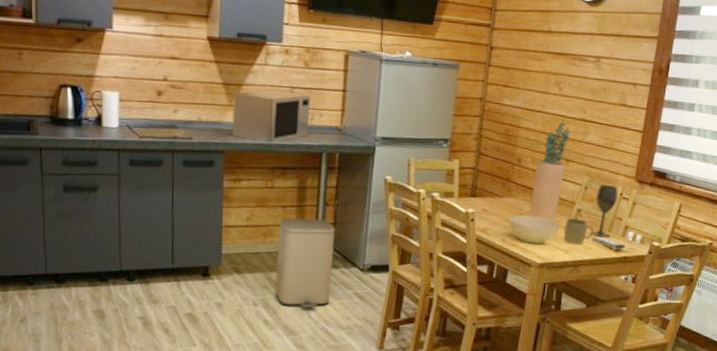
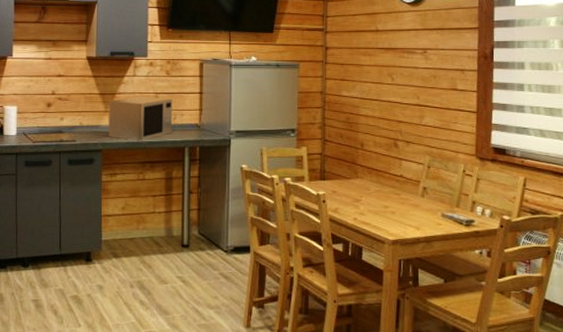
pedal bin: present [275,218,335,308] -> none [149,206,200,289]
bowl: present [508,215,560,244] -> none [358,195,408,222]
vase: present [529,118,570,223] -> none [377,104,407,201]
mug: present [563,218,594,245] -> none [412,196,442,221]
wine glass: present [593,184,619,238] -> none [440,162,462,214]

